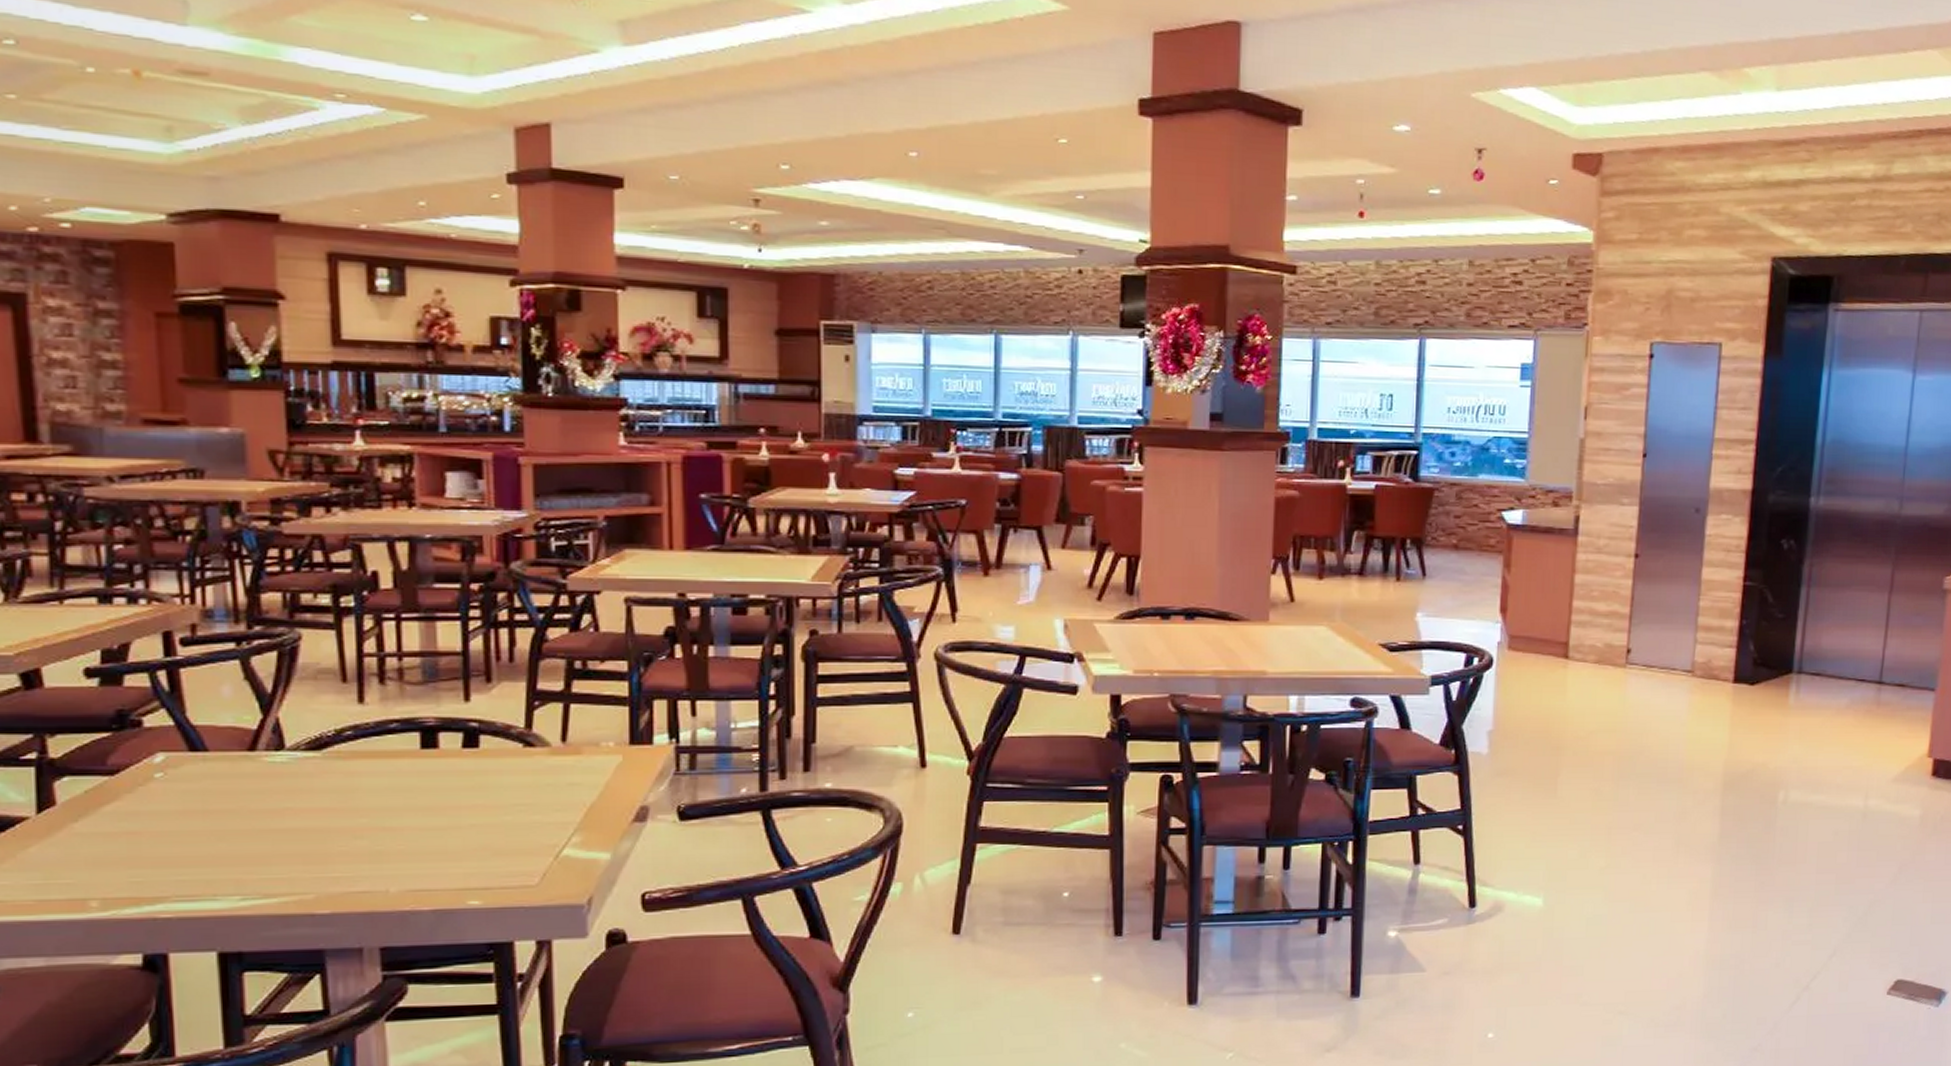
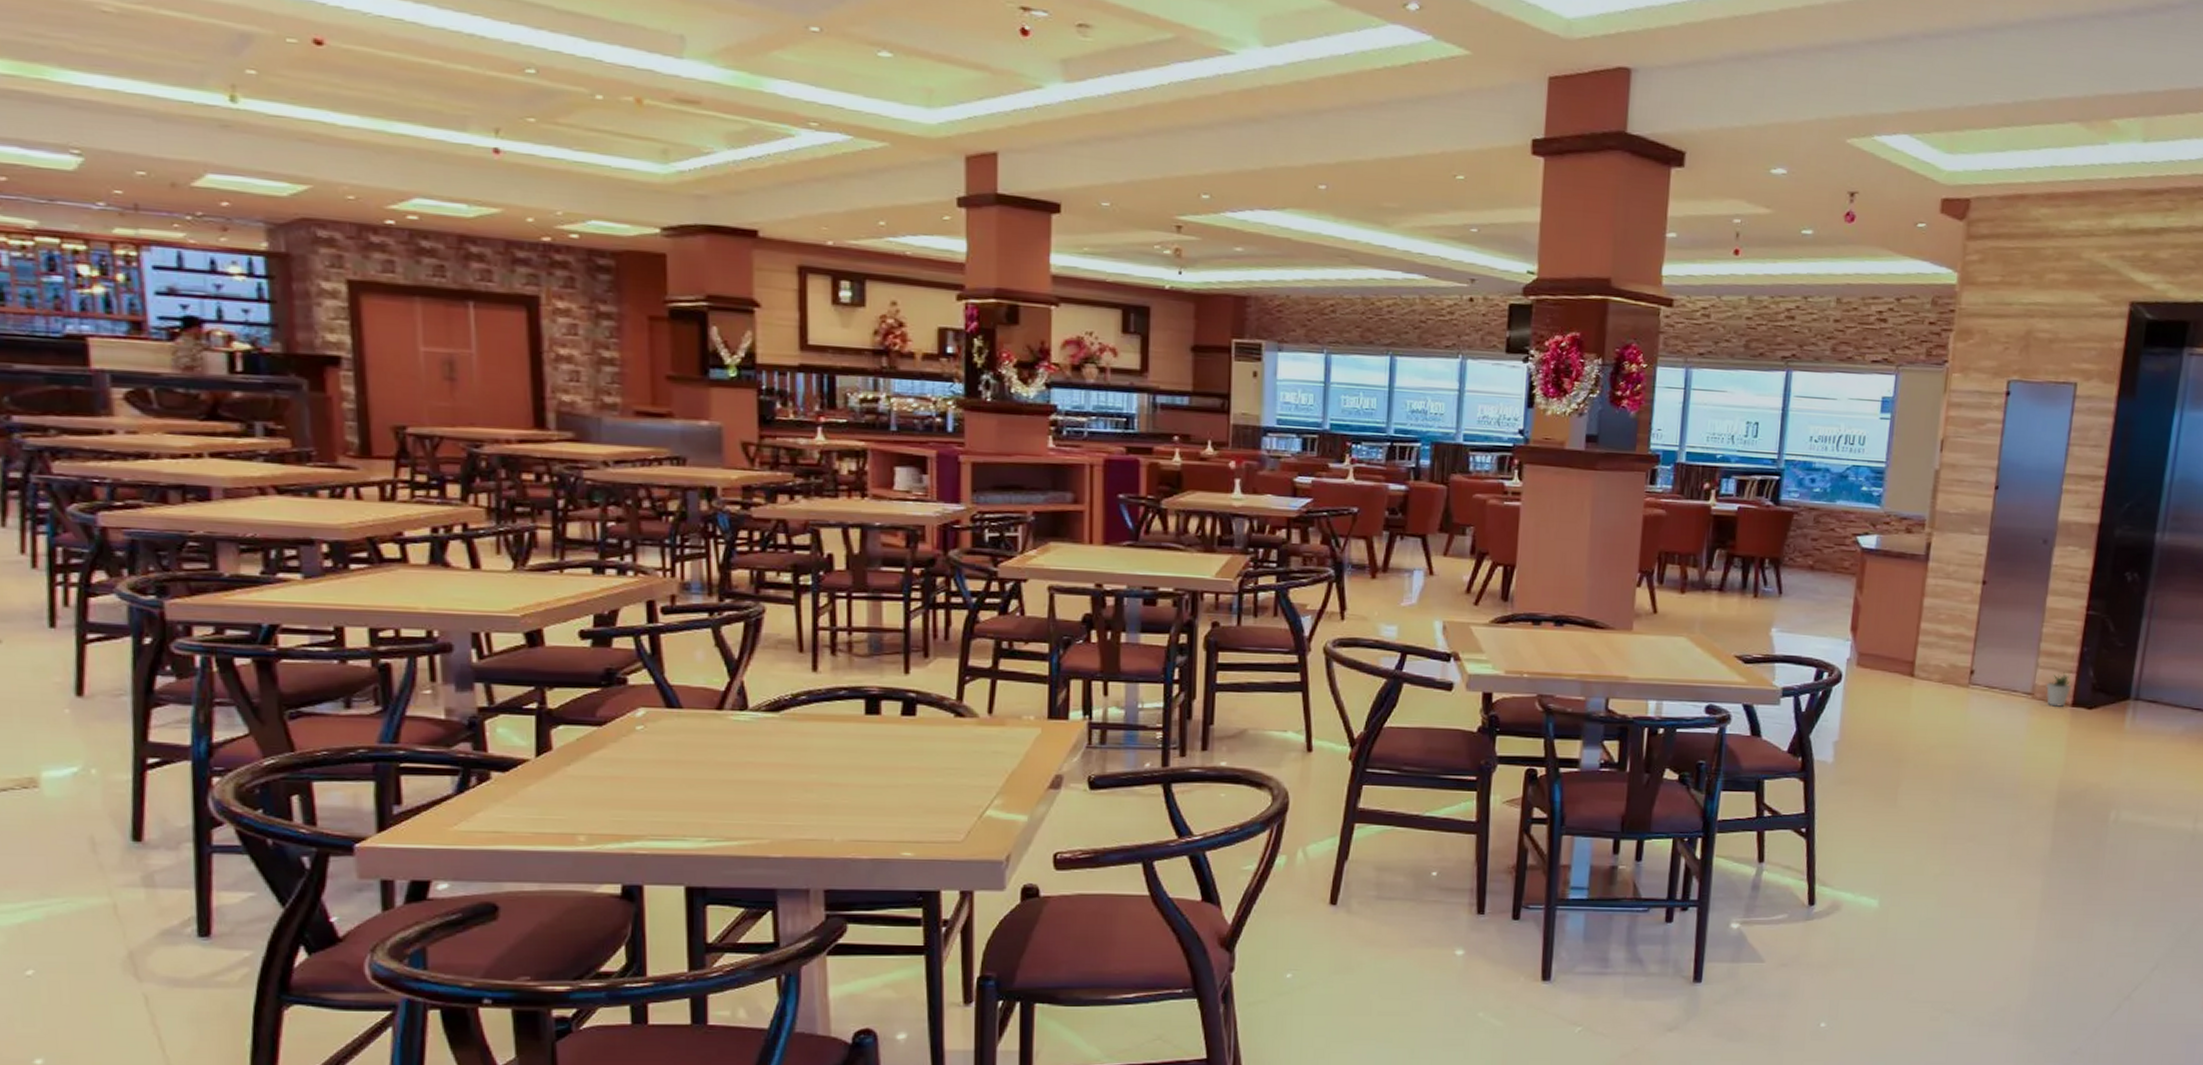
potted plant: none [1705,647,1731,684] -> present [2045,672,2071,707]

